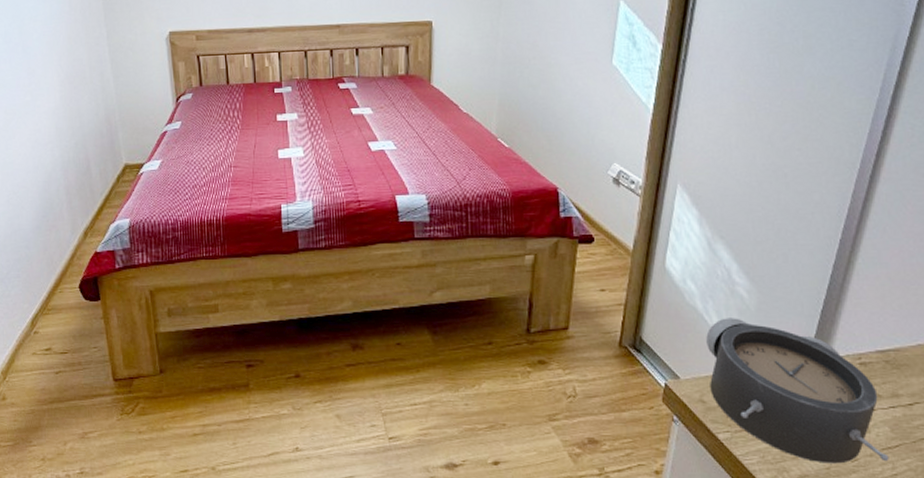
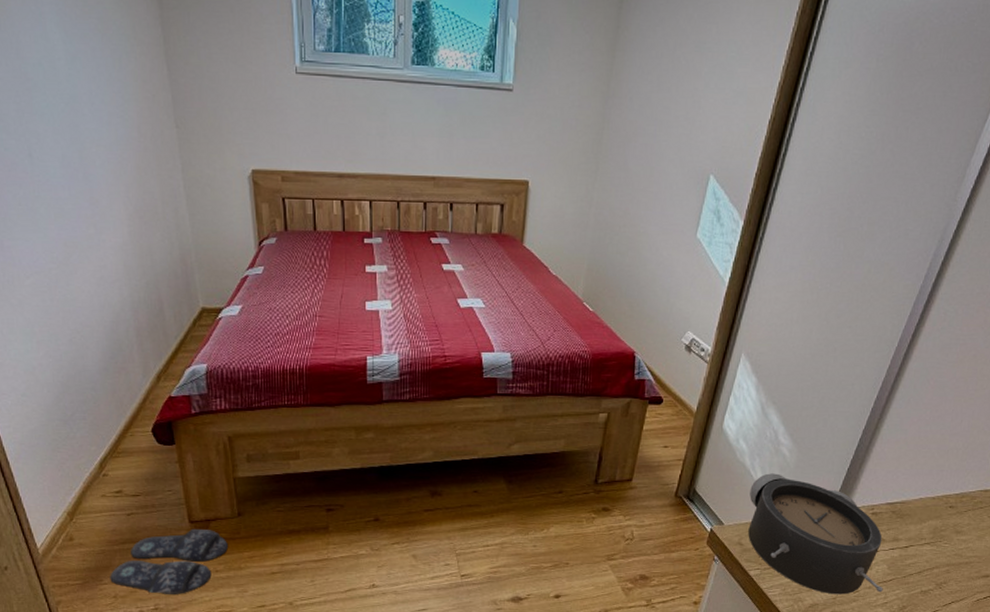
slippers: none [39,387,150,457] -> present [110,528,228,594]

